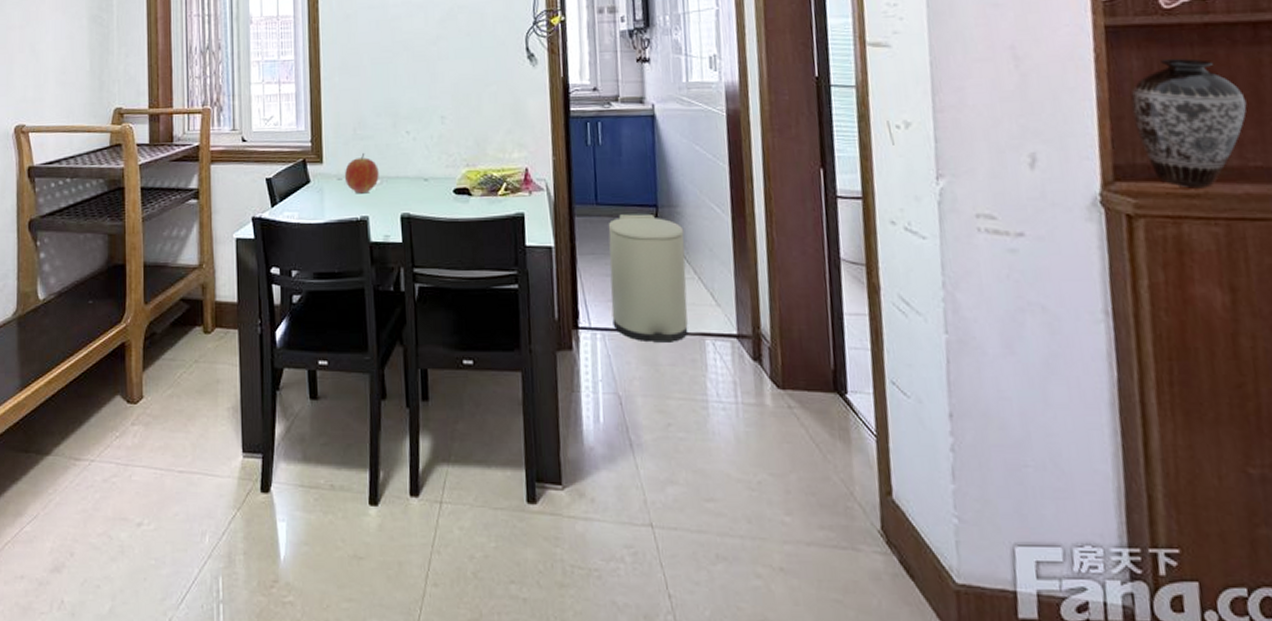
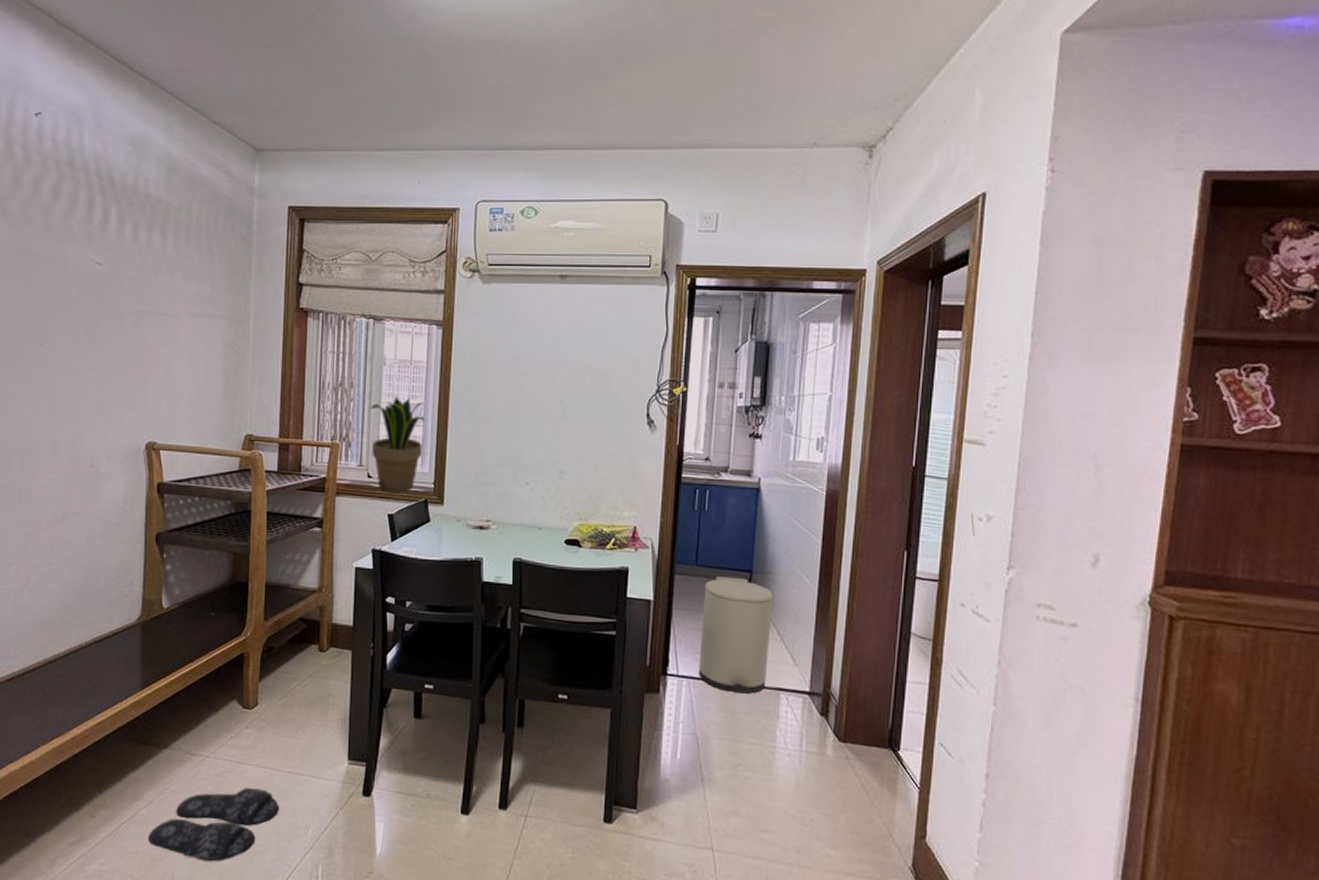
slippers: none [34,493,172,581] -> present [148,788,279,862]
potted plant: none [239,54,296,156] -> present [370,396,425,494]
fruit: present [344,153,379,194] -> none [463,499,496,537]
decorative vase: present [1129,58,1247,189] -> none [1190,480,1293,599]

